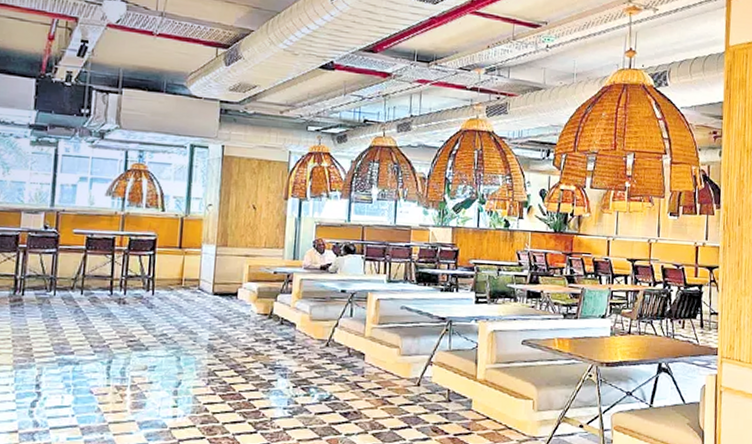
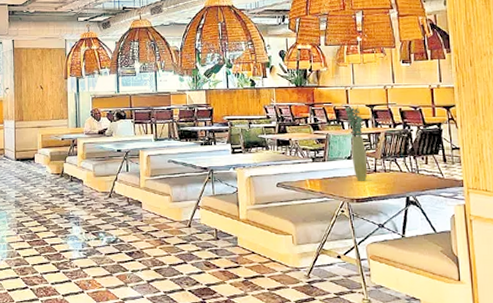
vase: none [604,257,623,345] -> present [345,105,368,182]

